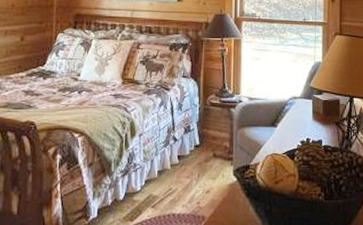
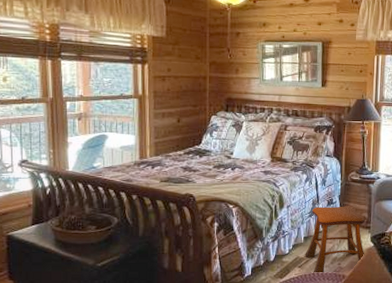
stool: none [159,134,227,214] -> present [305,206,365,273]

